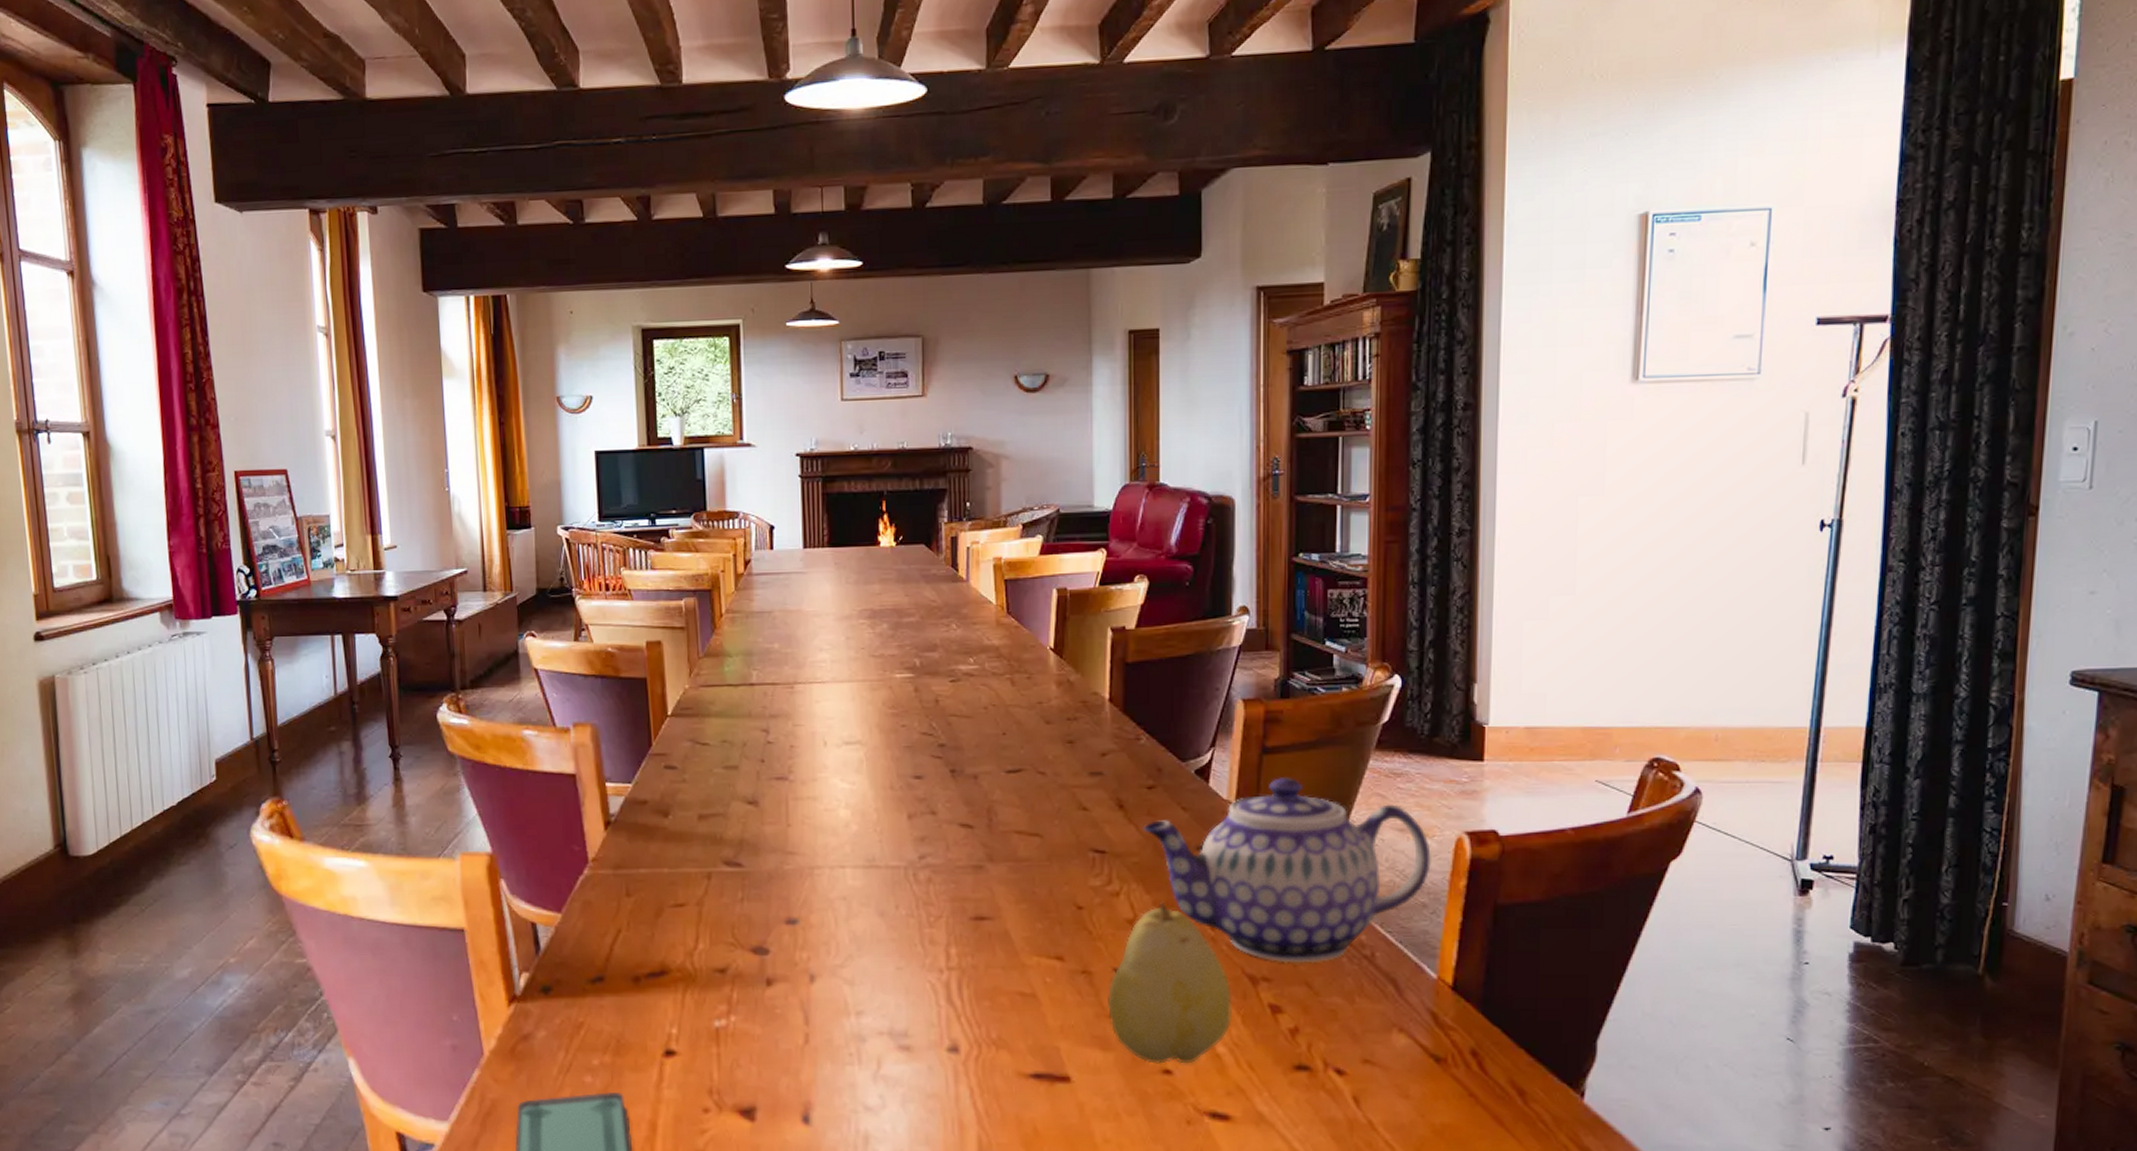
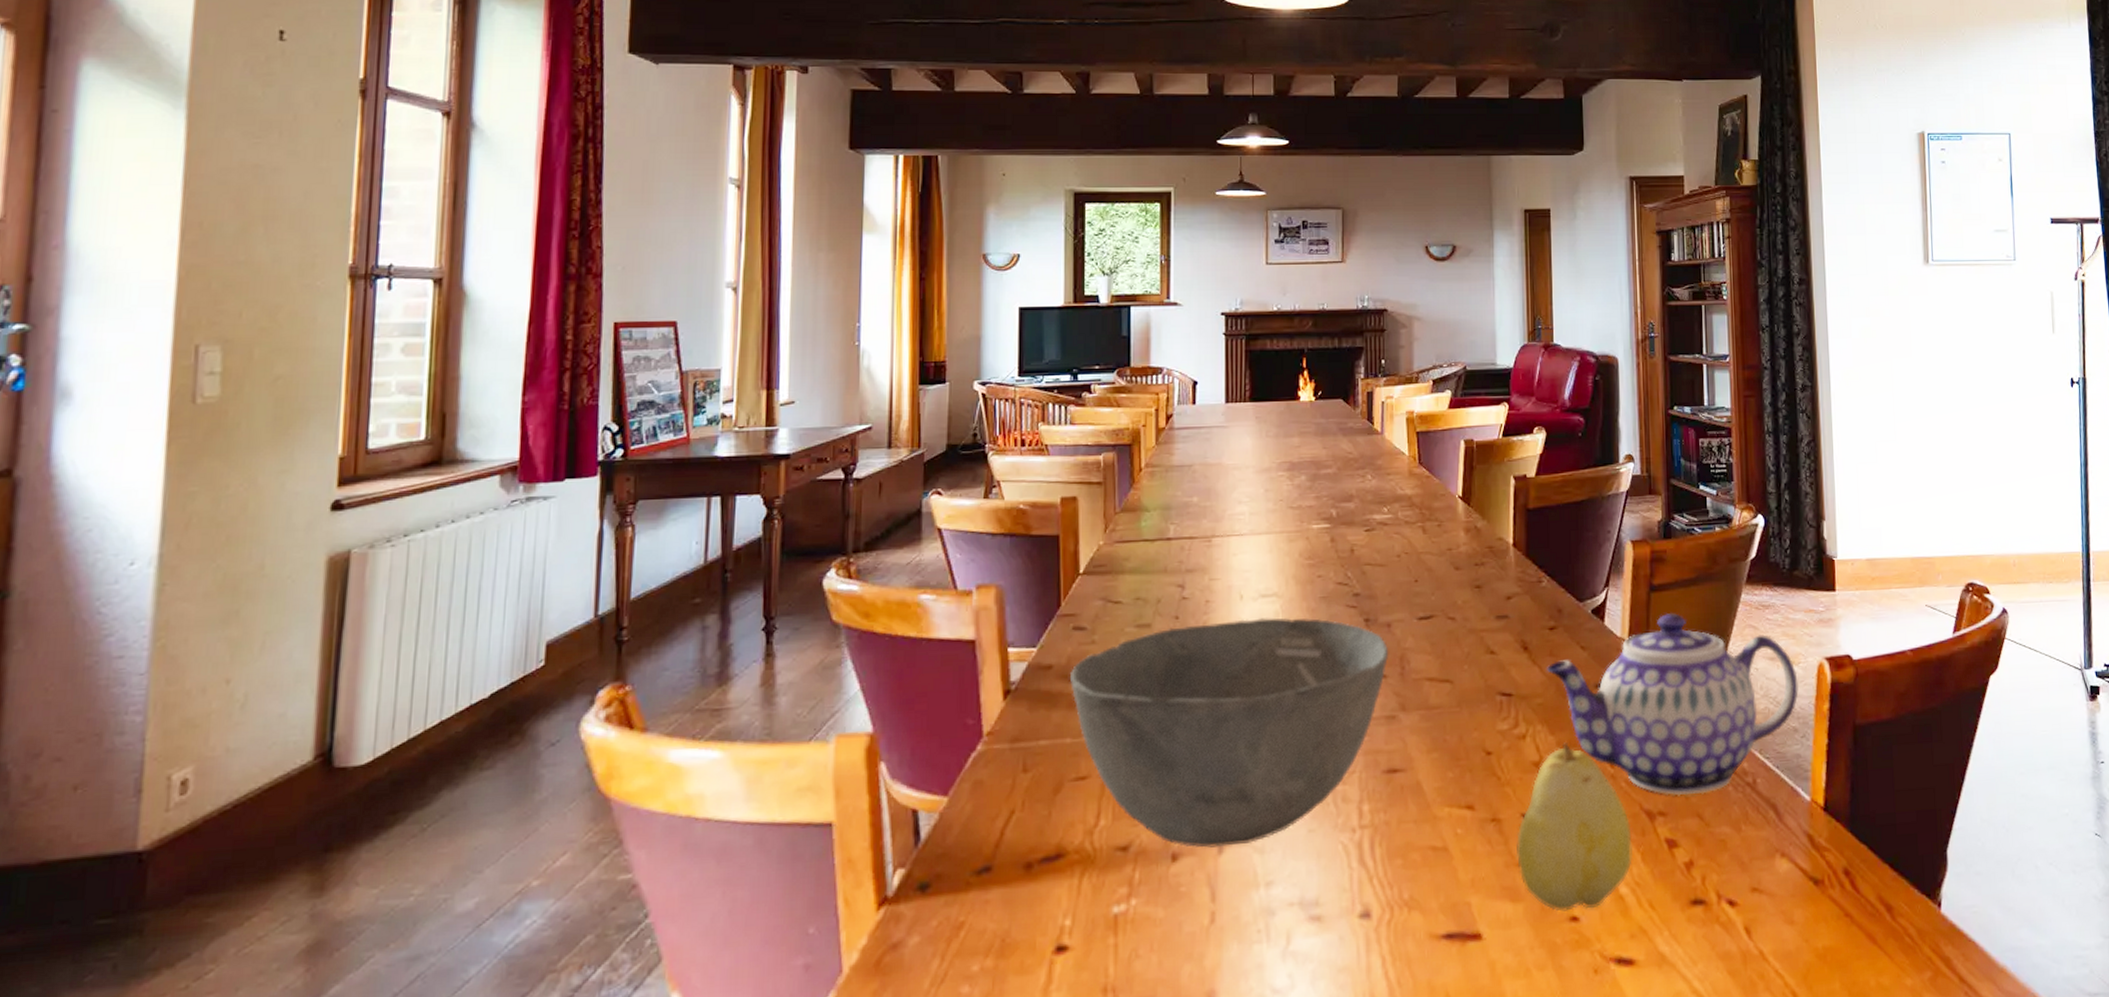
bowl: none [664,765,976,976] -> present [1070,618,1389,848]

